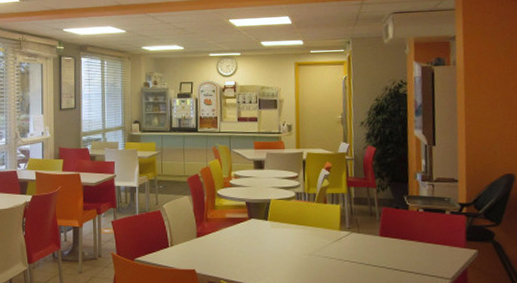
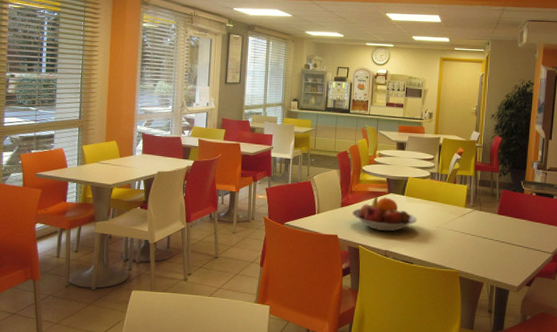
fruit bowl: none [210,223,285,263] -> present [352,196,417,232]

